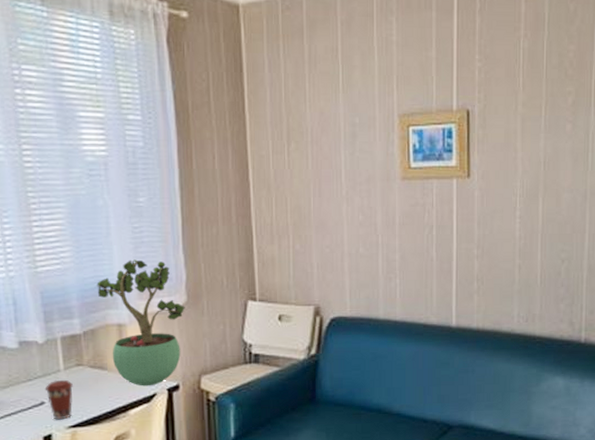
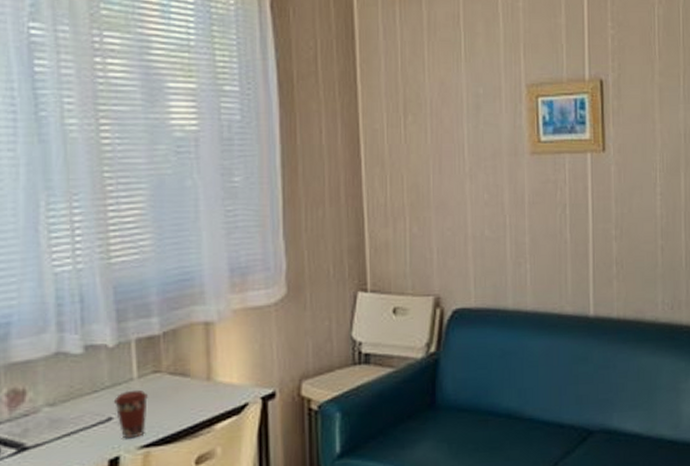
potted plant: present [97,259,185,386] -> none [181,247,285,395]

